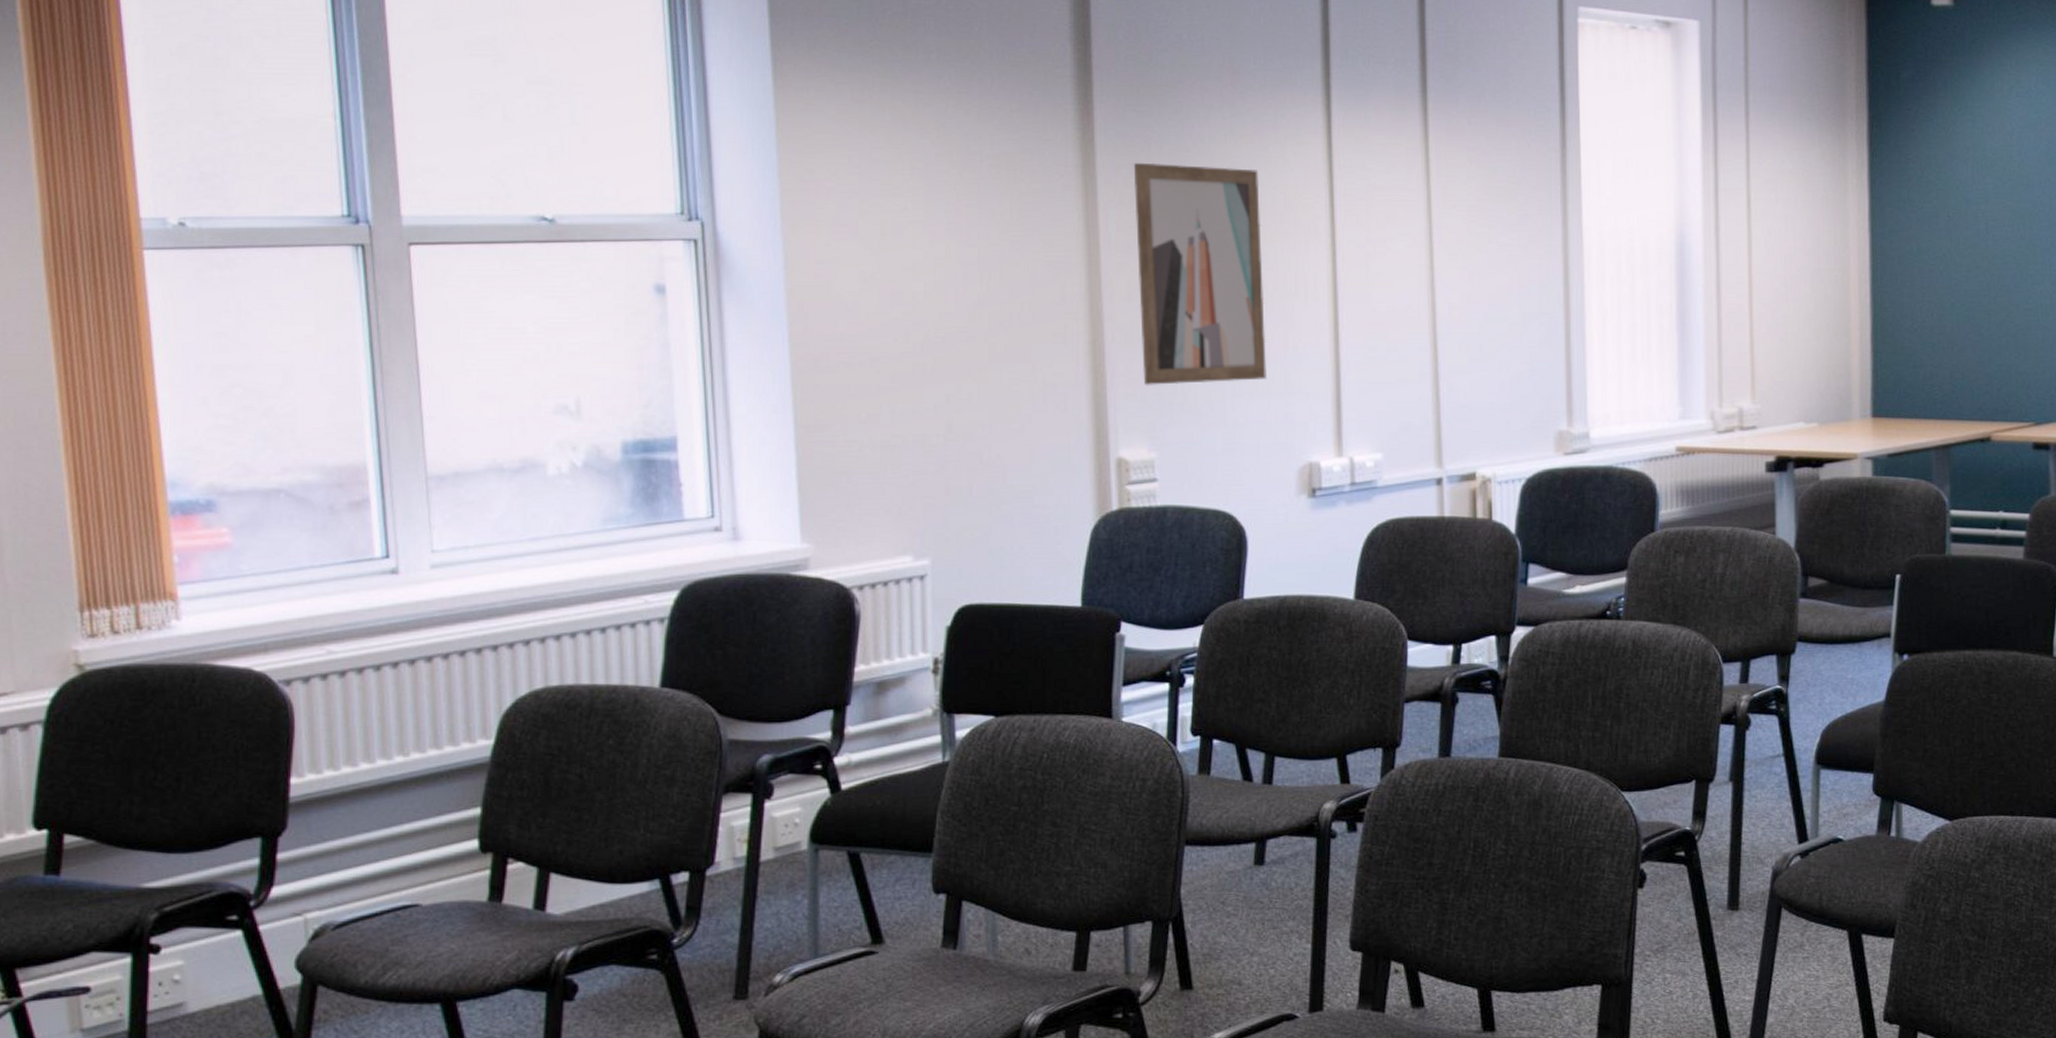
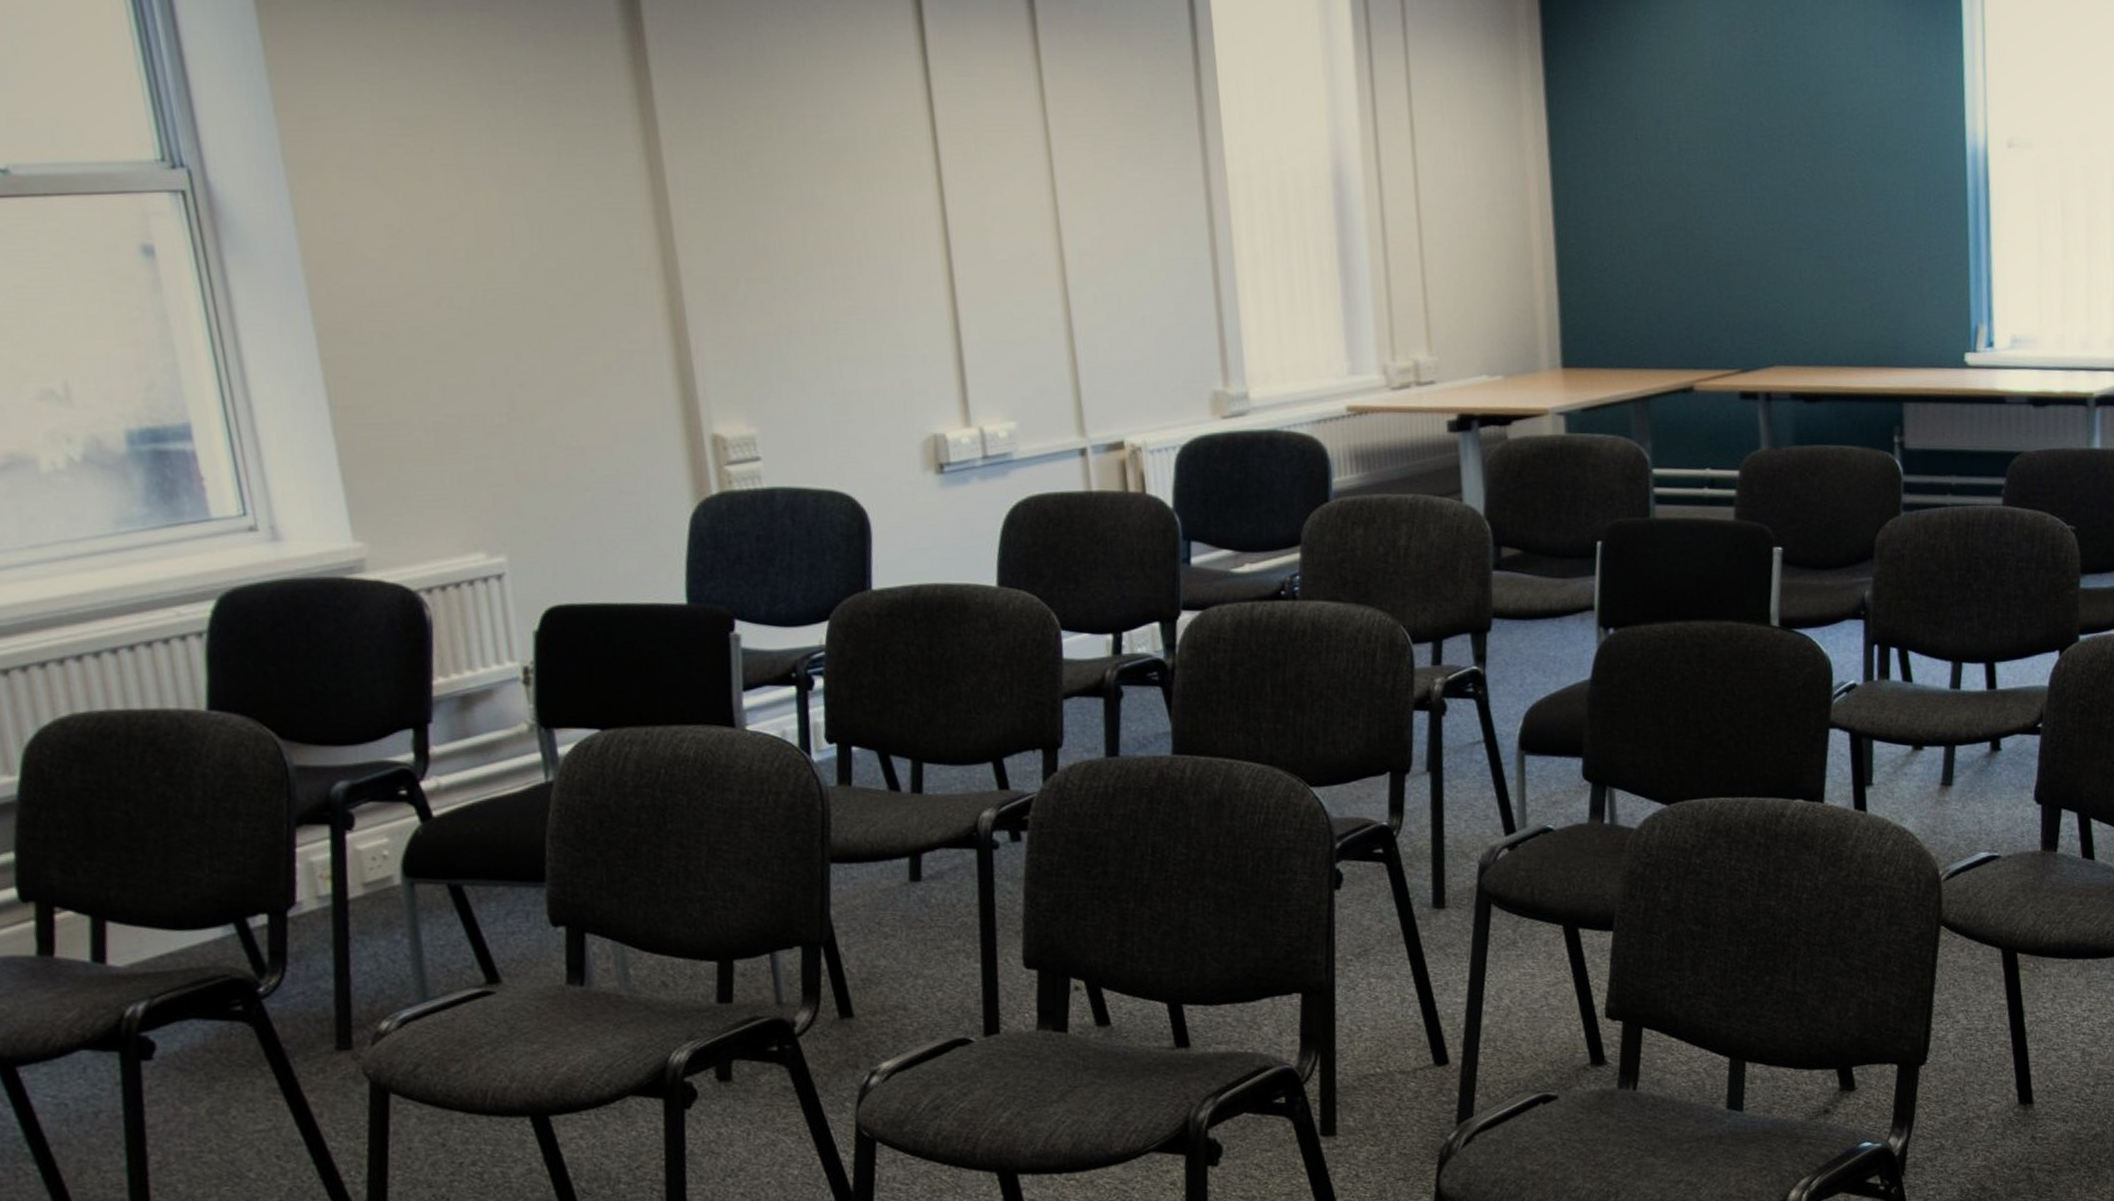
wall art: present [1133,162,1267,386] -> none [697,90,876,352]

